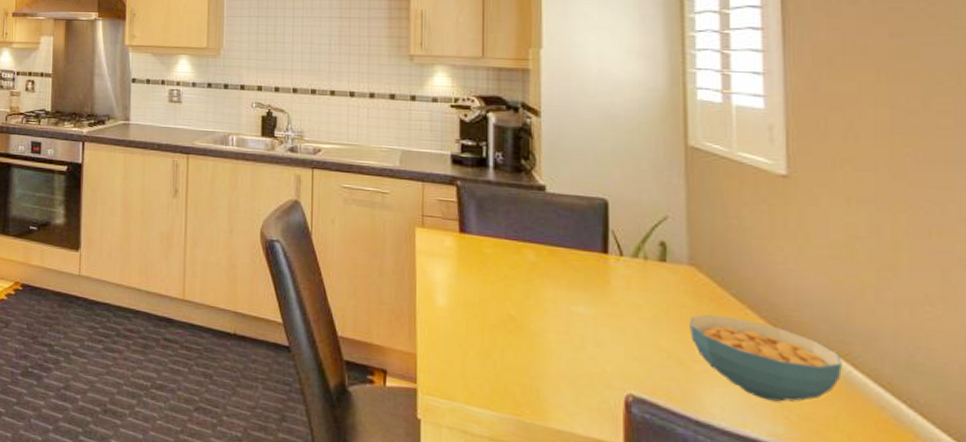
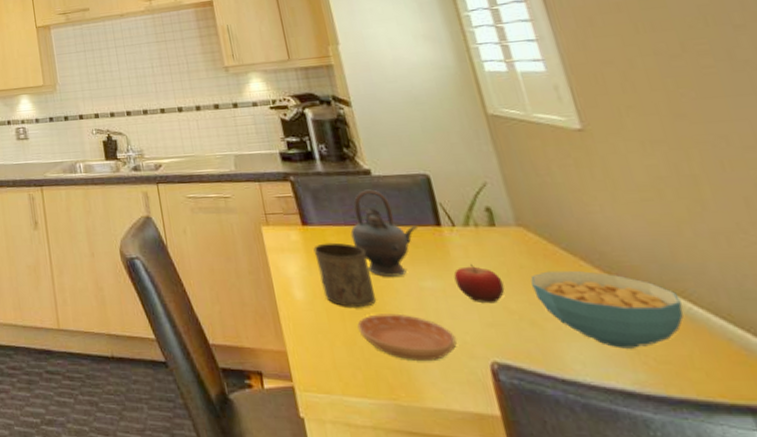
cup: none [466,253,522,323] -> present [313,242,376,307]
saucer: none [496,331,595,385] -> present [357,313,457,360]
teapot: none [509,205,582,298] -> present [350,189,418,277]
fruit: none [609,295,659,338] -> present [453,263,505,304]

